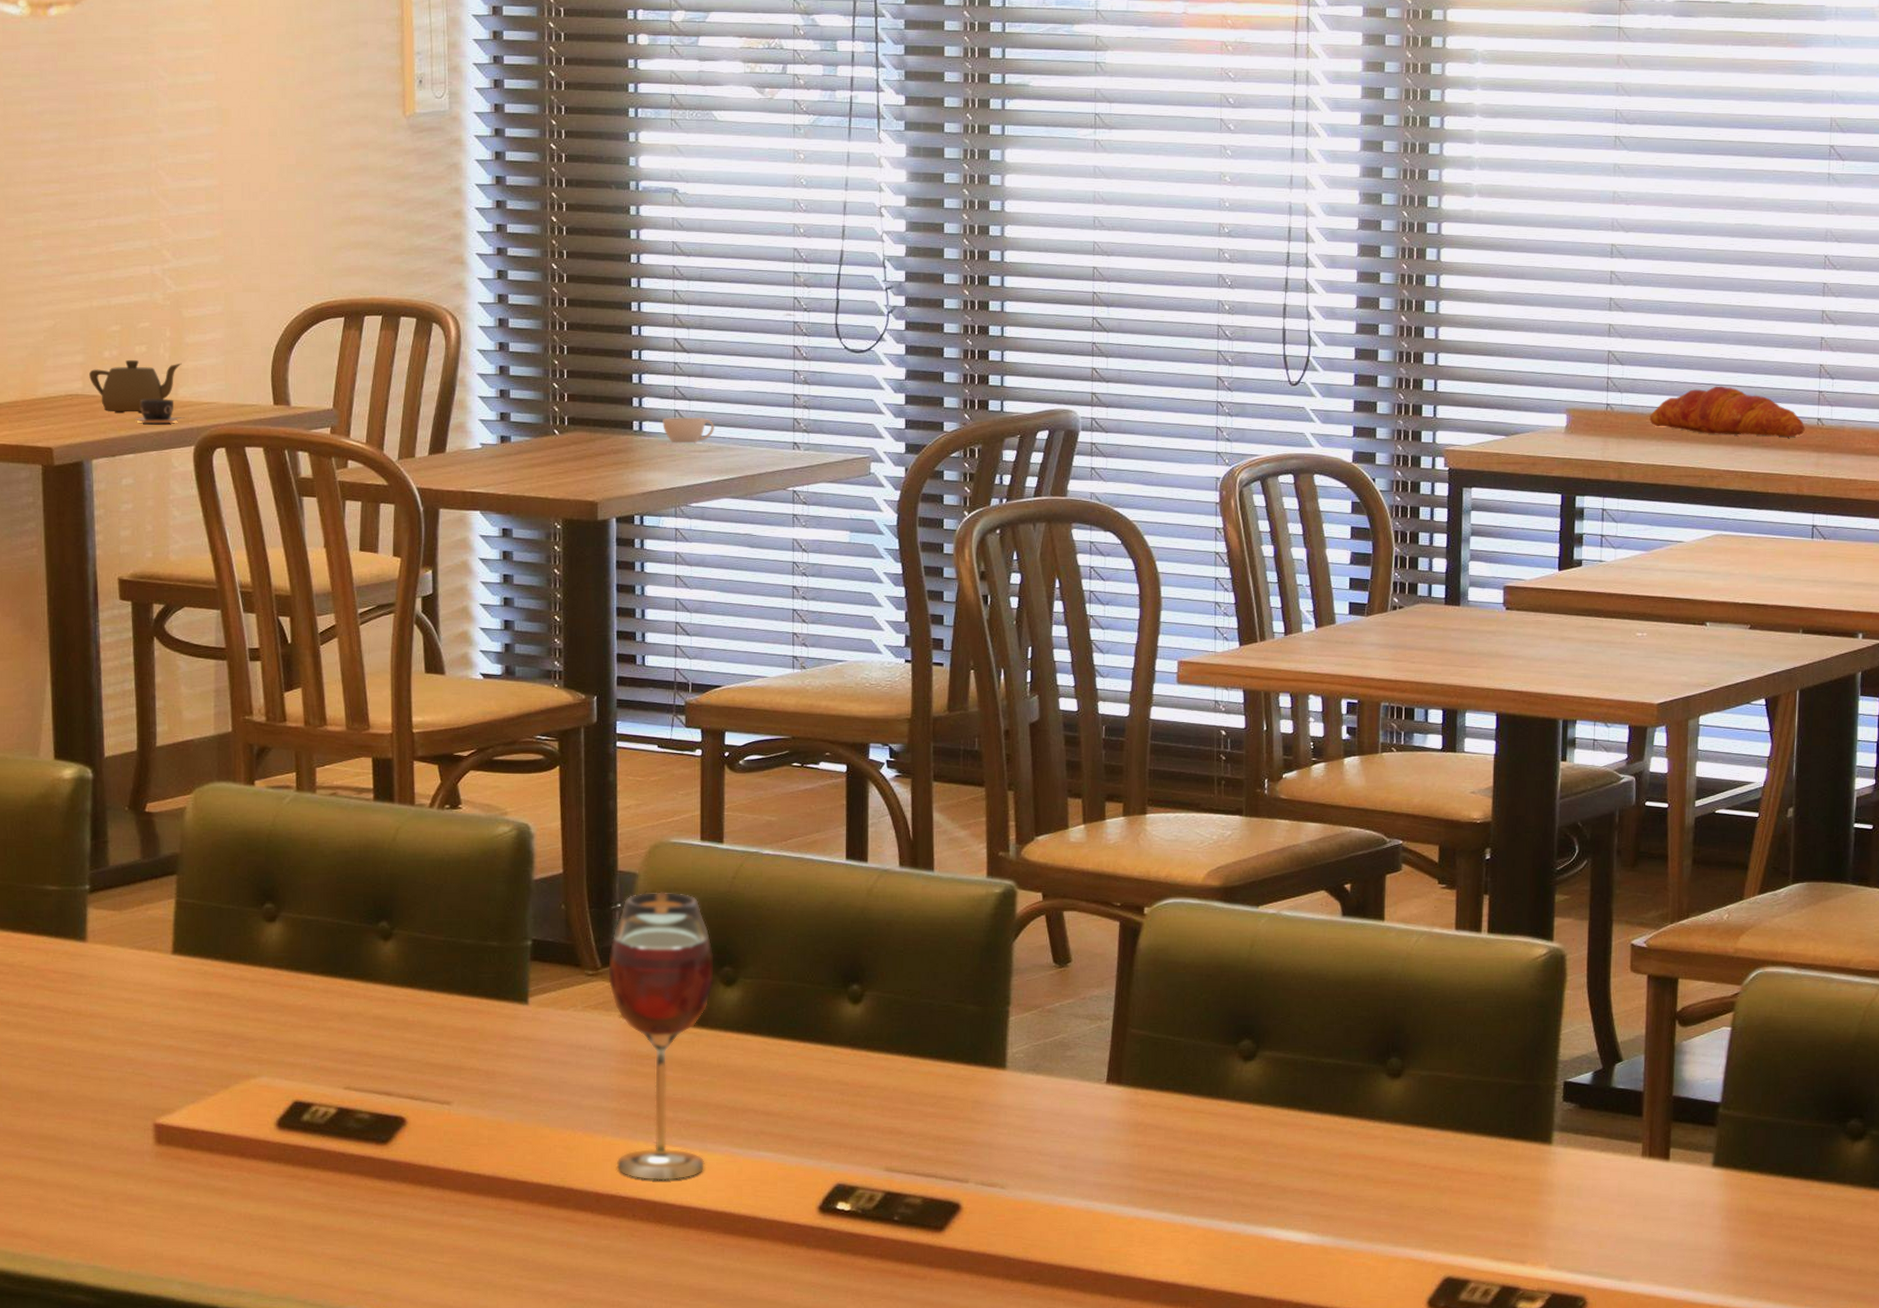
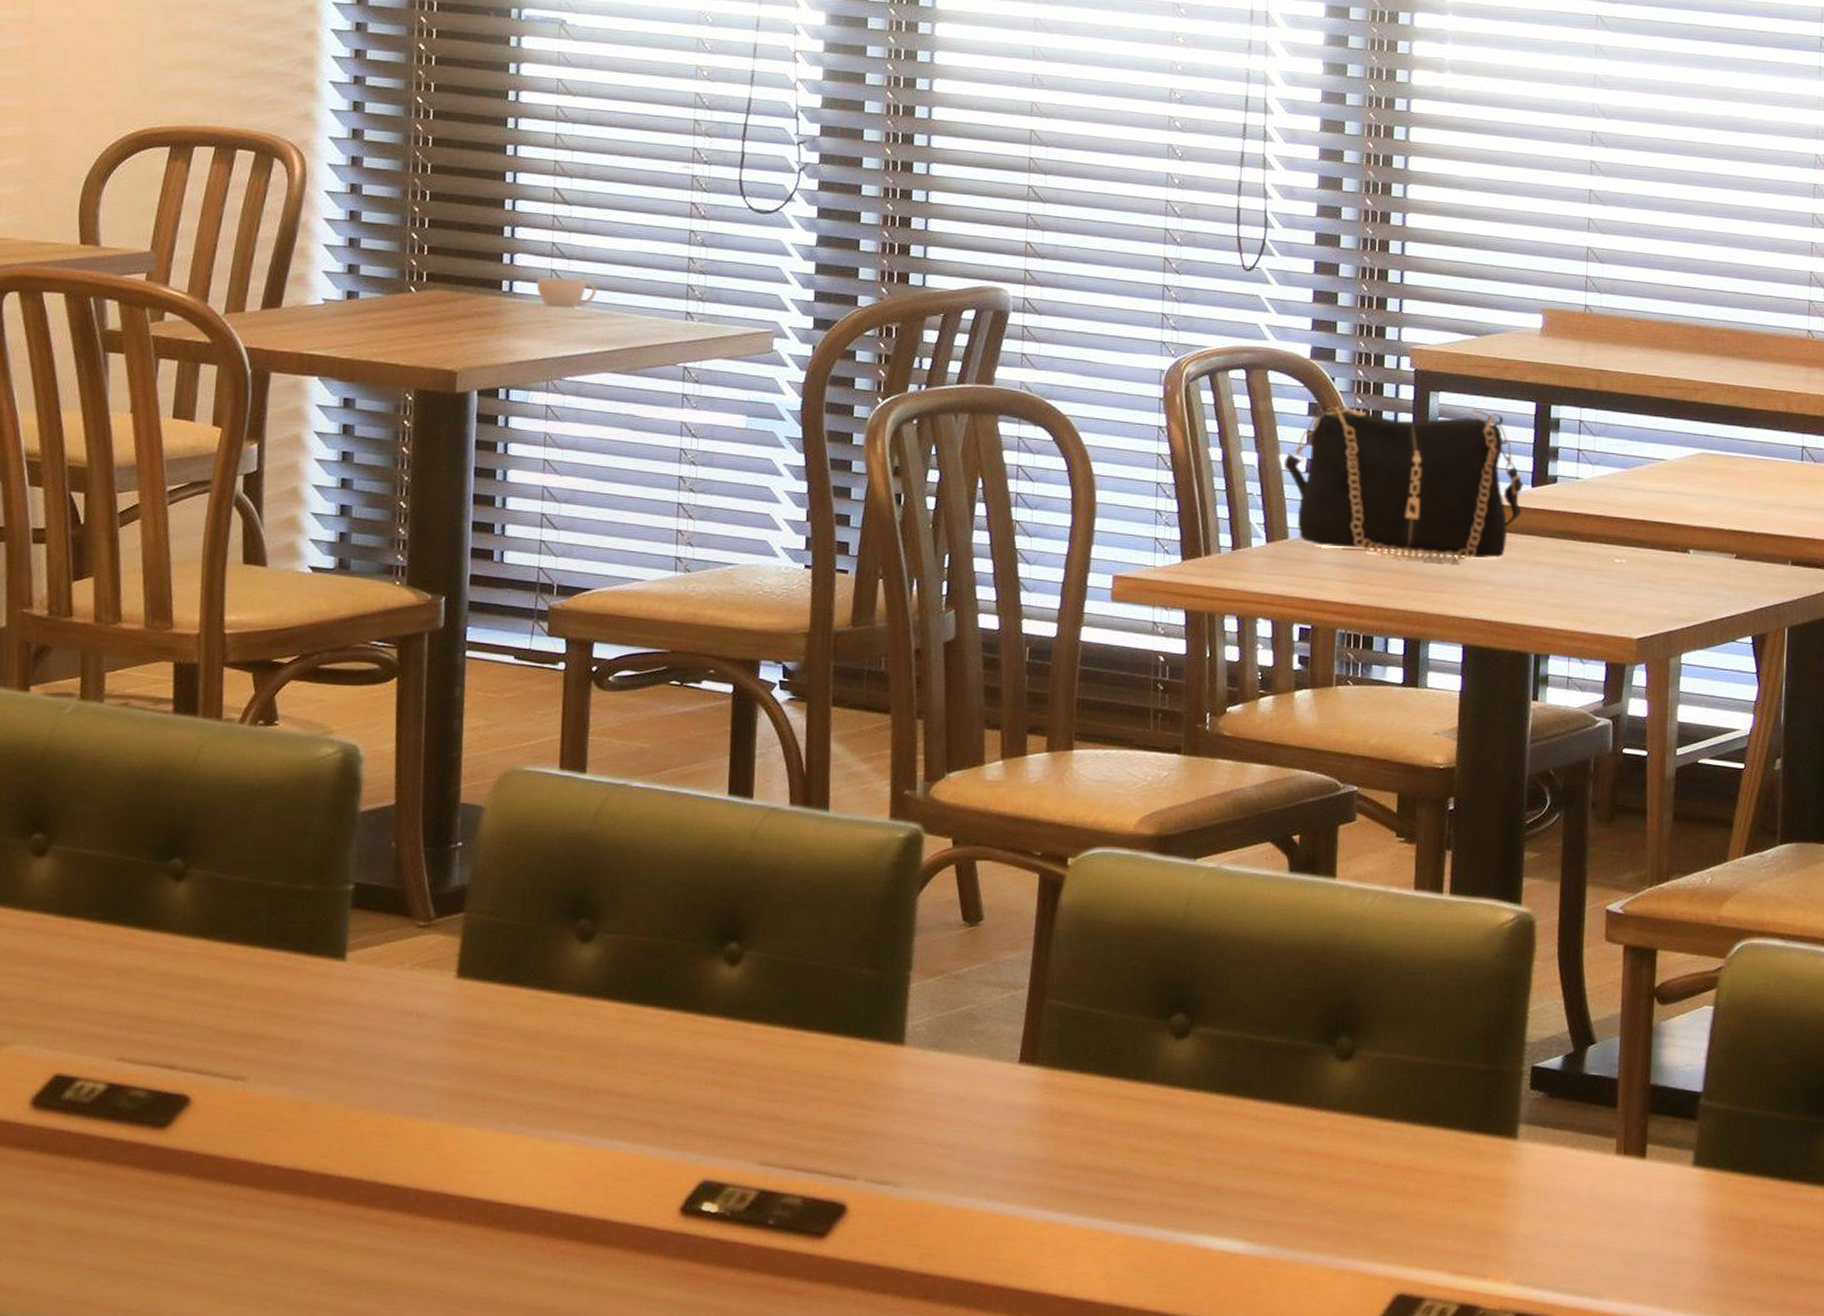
wineglass: present [608,892,714,1180] -> none [442,829,570,1175]
handbag: none [1331,502,1551,642] -> present [1285,405,1523,564]
croissant: present [1650,386,1806,437] -> none [1631,290,1796,349]

